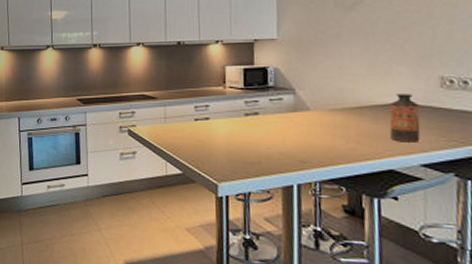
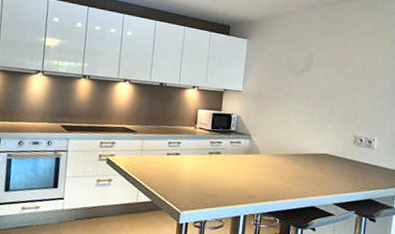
bottle: present [389,94,421,143] -> none [316,146,338,186]

